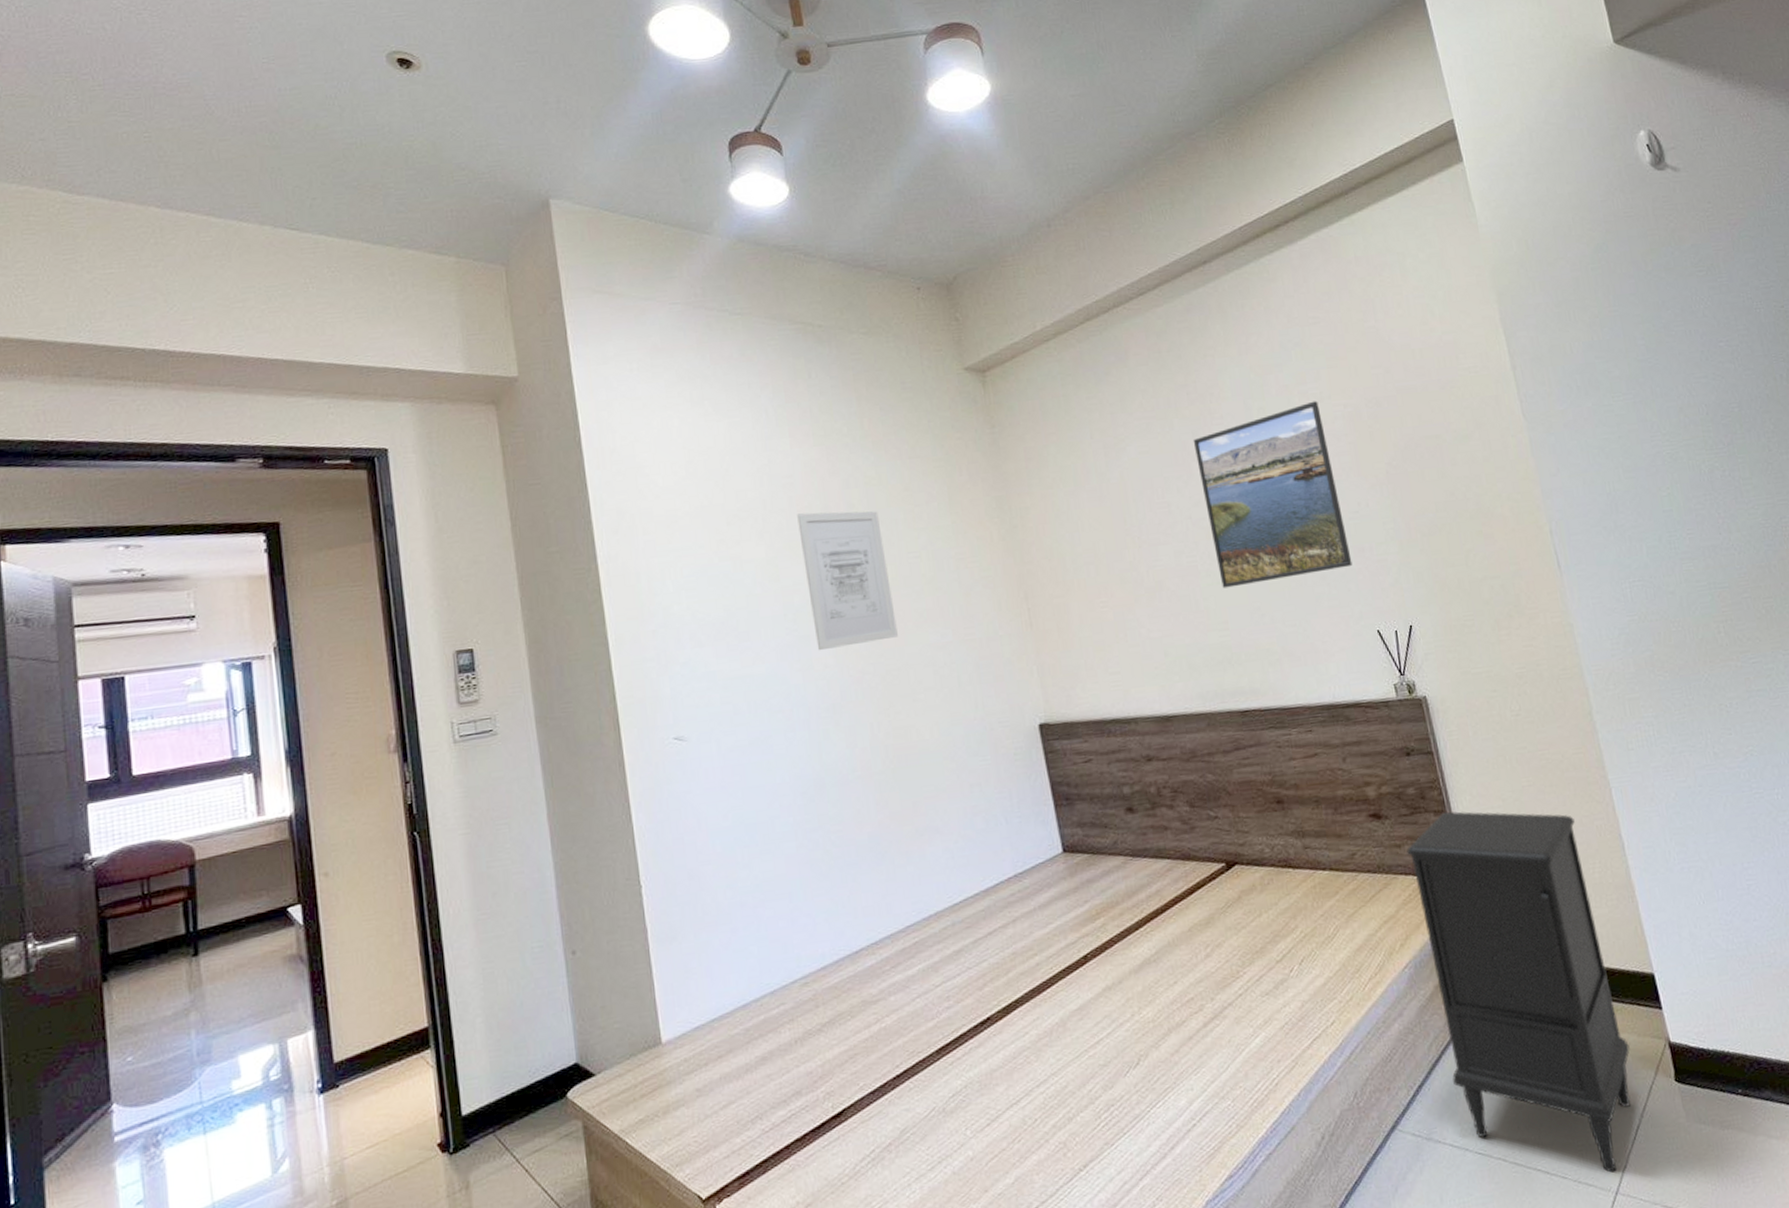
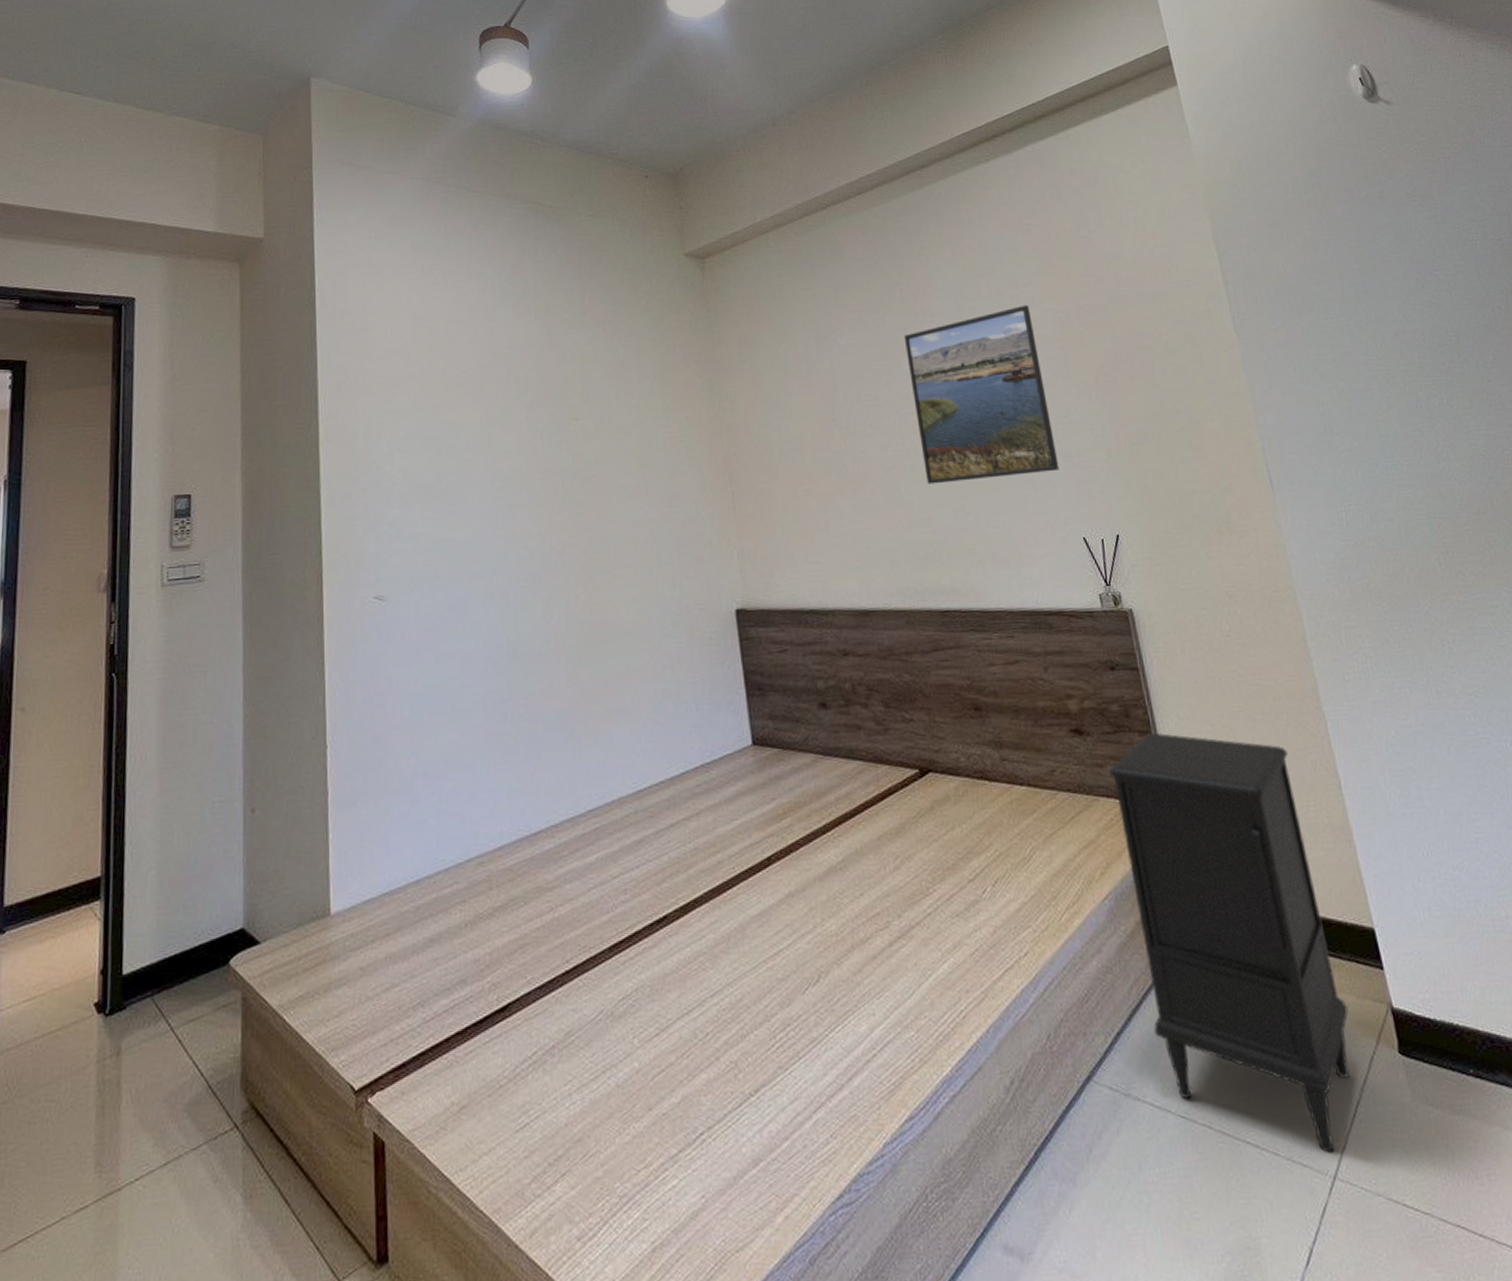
wall art: present [797,511,898,651] -> none [513,383,602,520]

